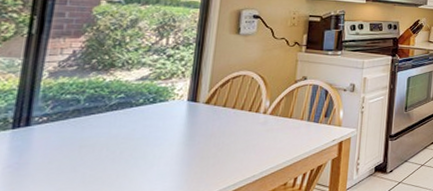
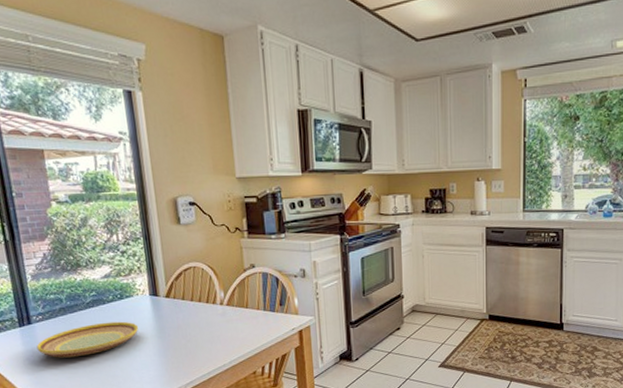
plate: none [27,126,166,166] -> present [36,321,139,358]

